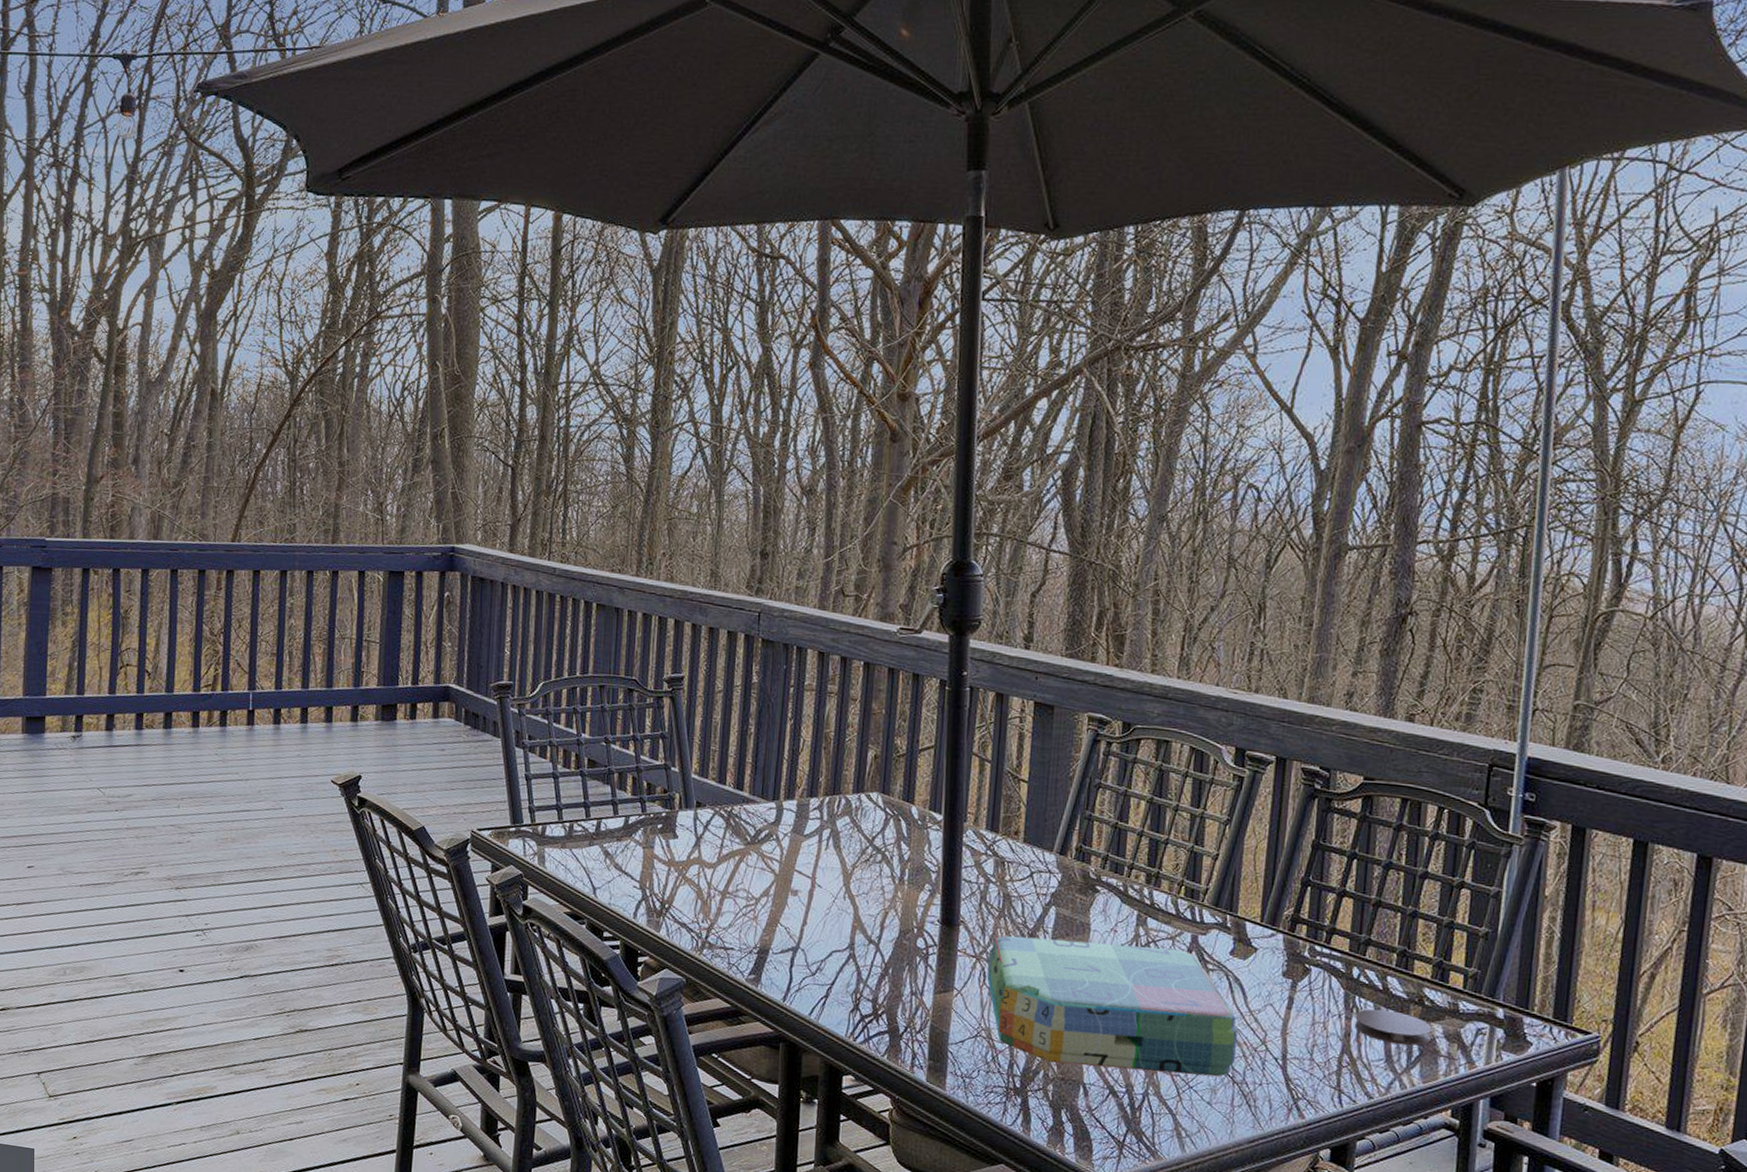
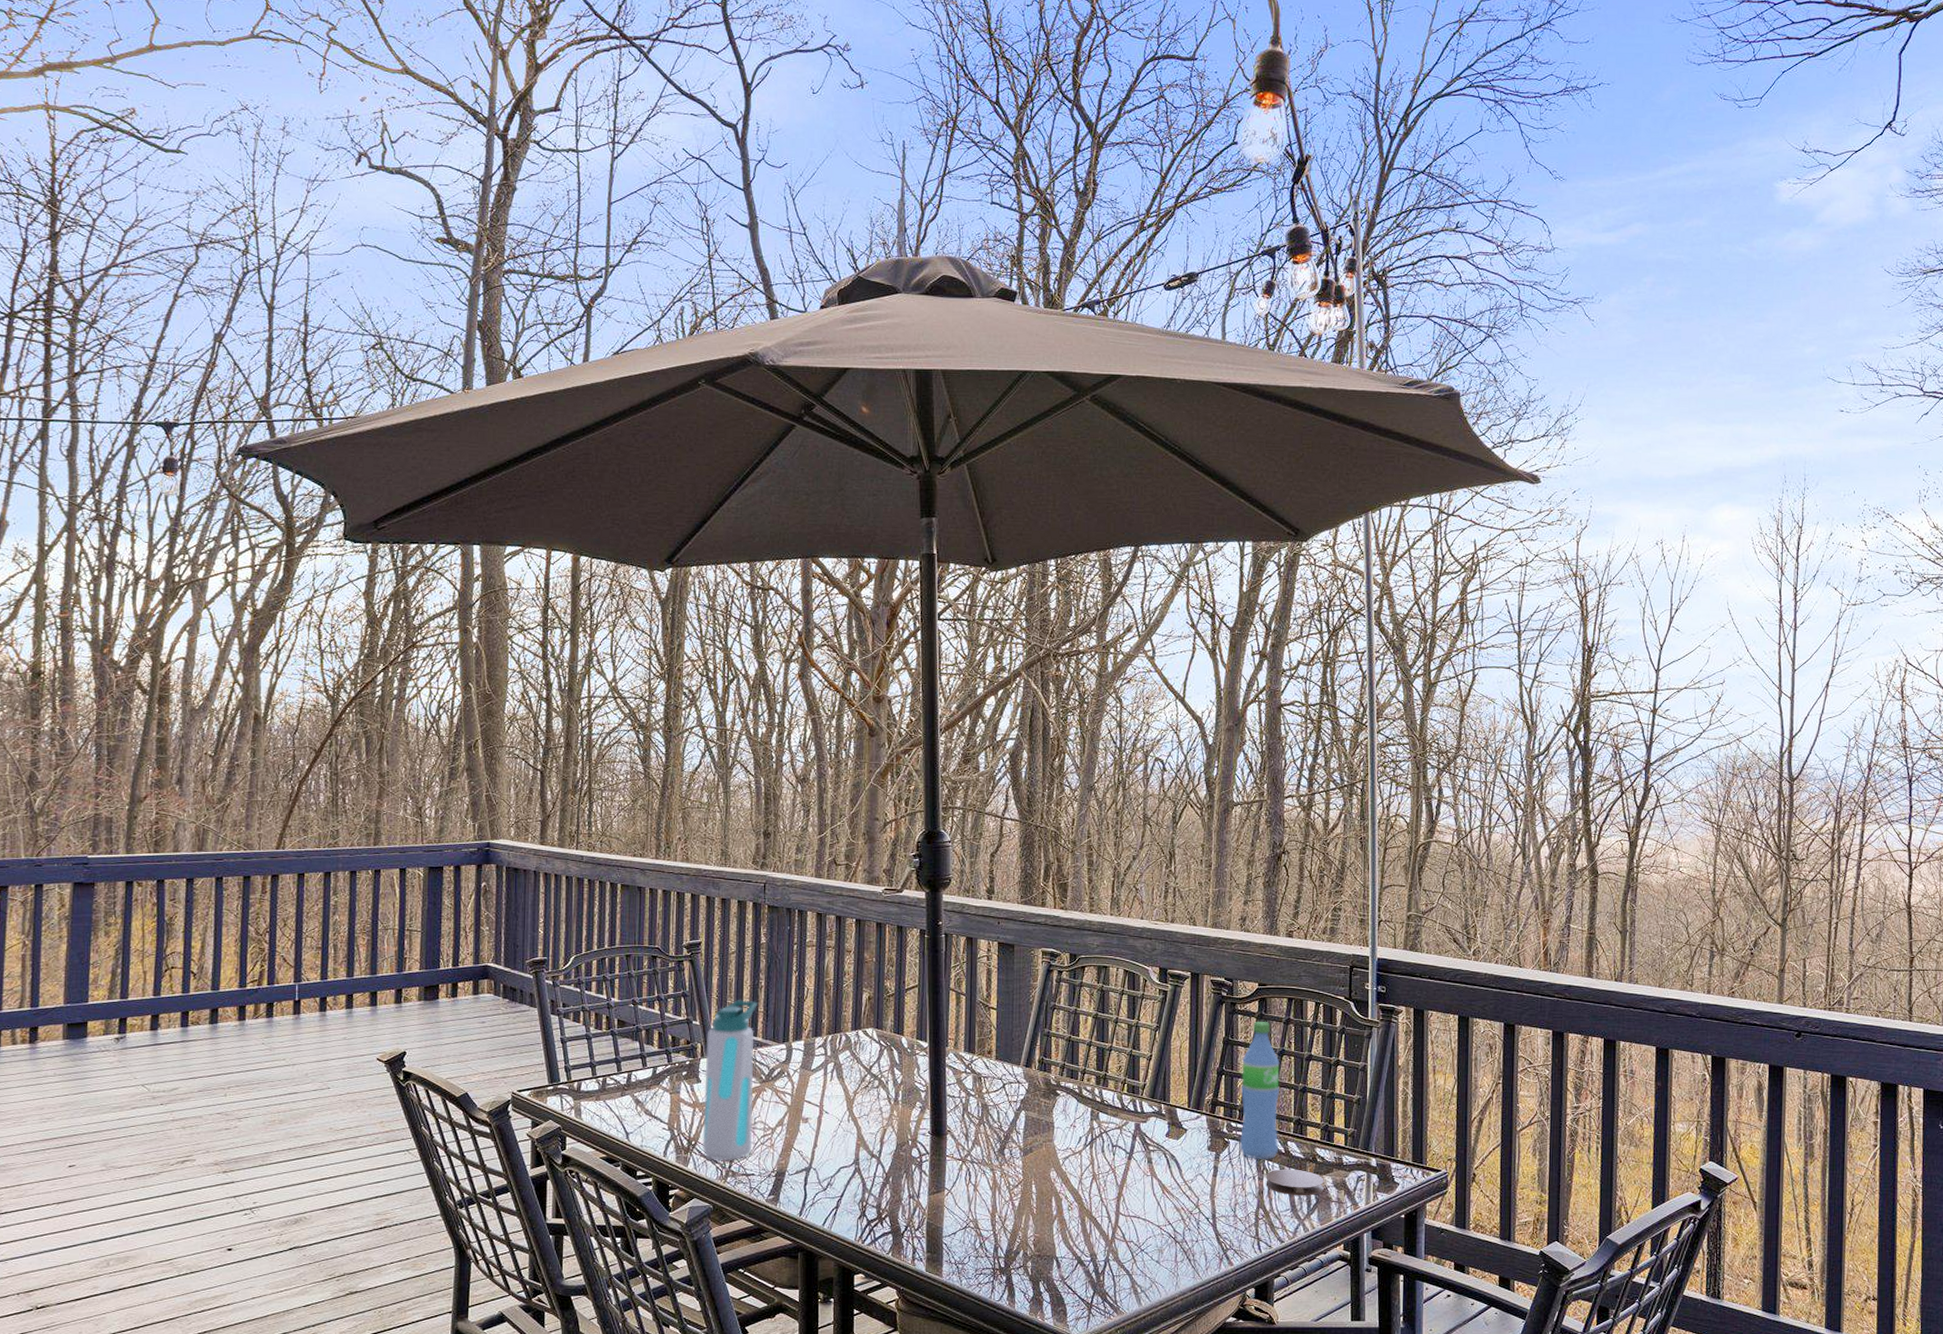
water bottle: none [677,747,747,931] -> present [702,1000,759,1161]
board game: present [986,935,1238,1077] -> none [971,1136,1176,1242]
water bottle: none [1324,824,1385,997] -> present [1239,1021,1280,1160]

